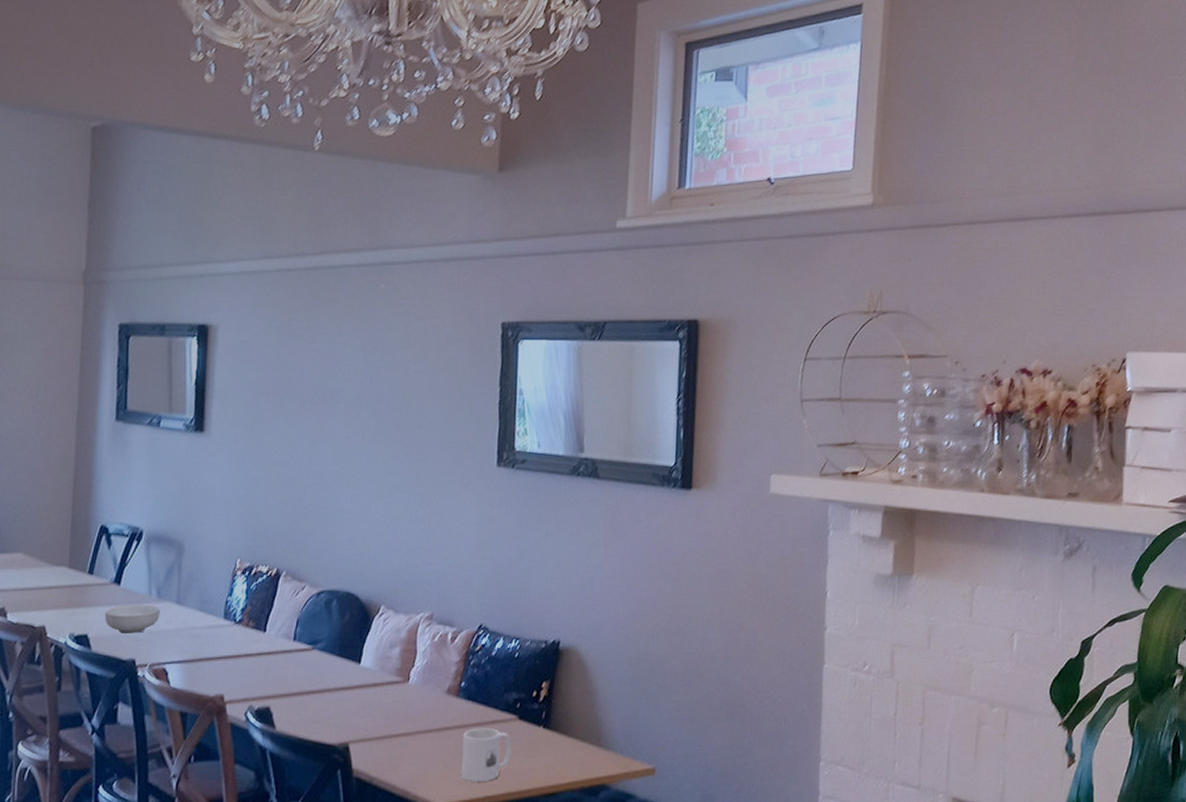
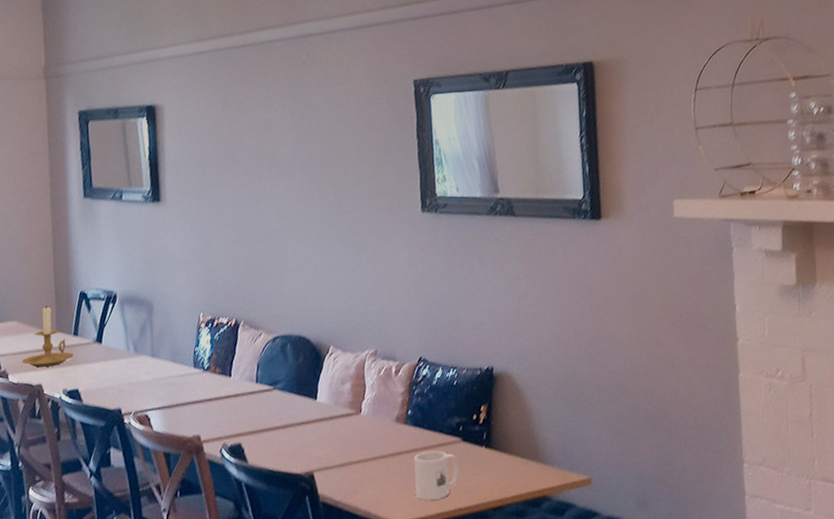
candle holder: none [24,538,87,607] -> present [21,305,75,368]
cereal bowl: present [104,604,160,634] -> none [91,359,139,386]

